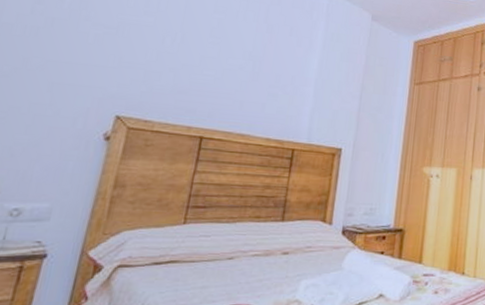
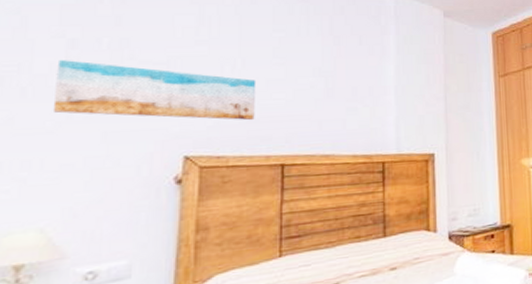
wall art: none [11,12,192,92] -> present [52,60,257,121]

